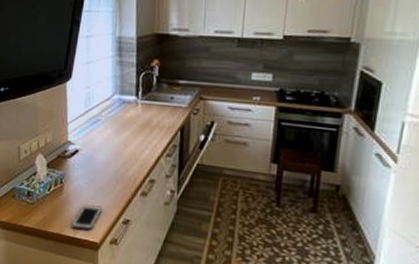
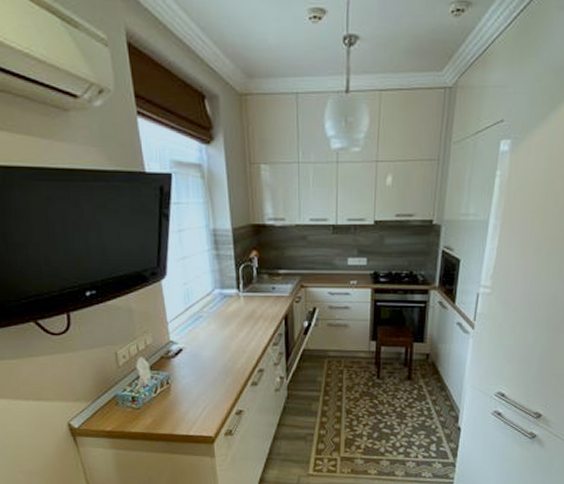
cell phone: present [71,204,102,230] -> none [183,401,213,427]

